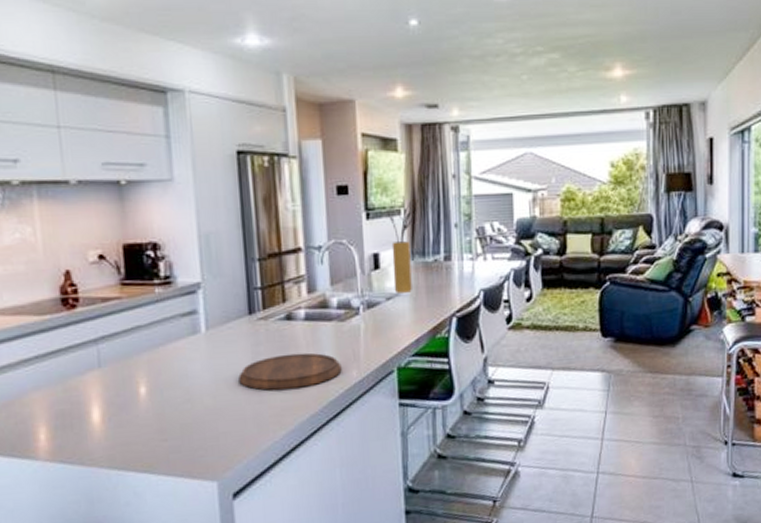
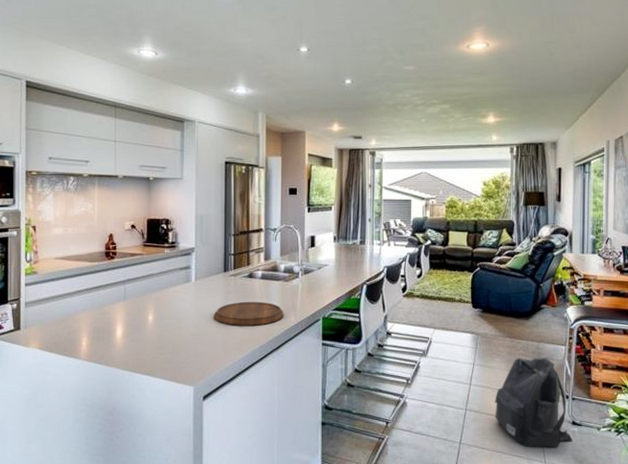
vase: present [387,195,419,295] -> none [322,197,344,266]
backpack: none [634,394,733,512] -> present [494,357,572,448]

